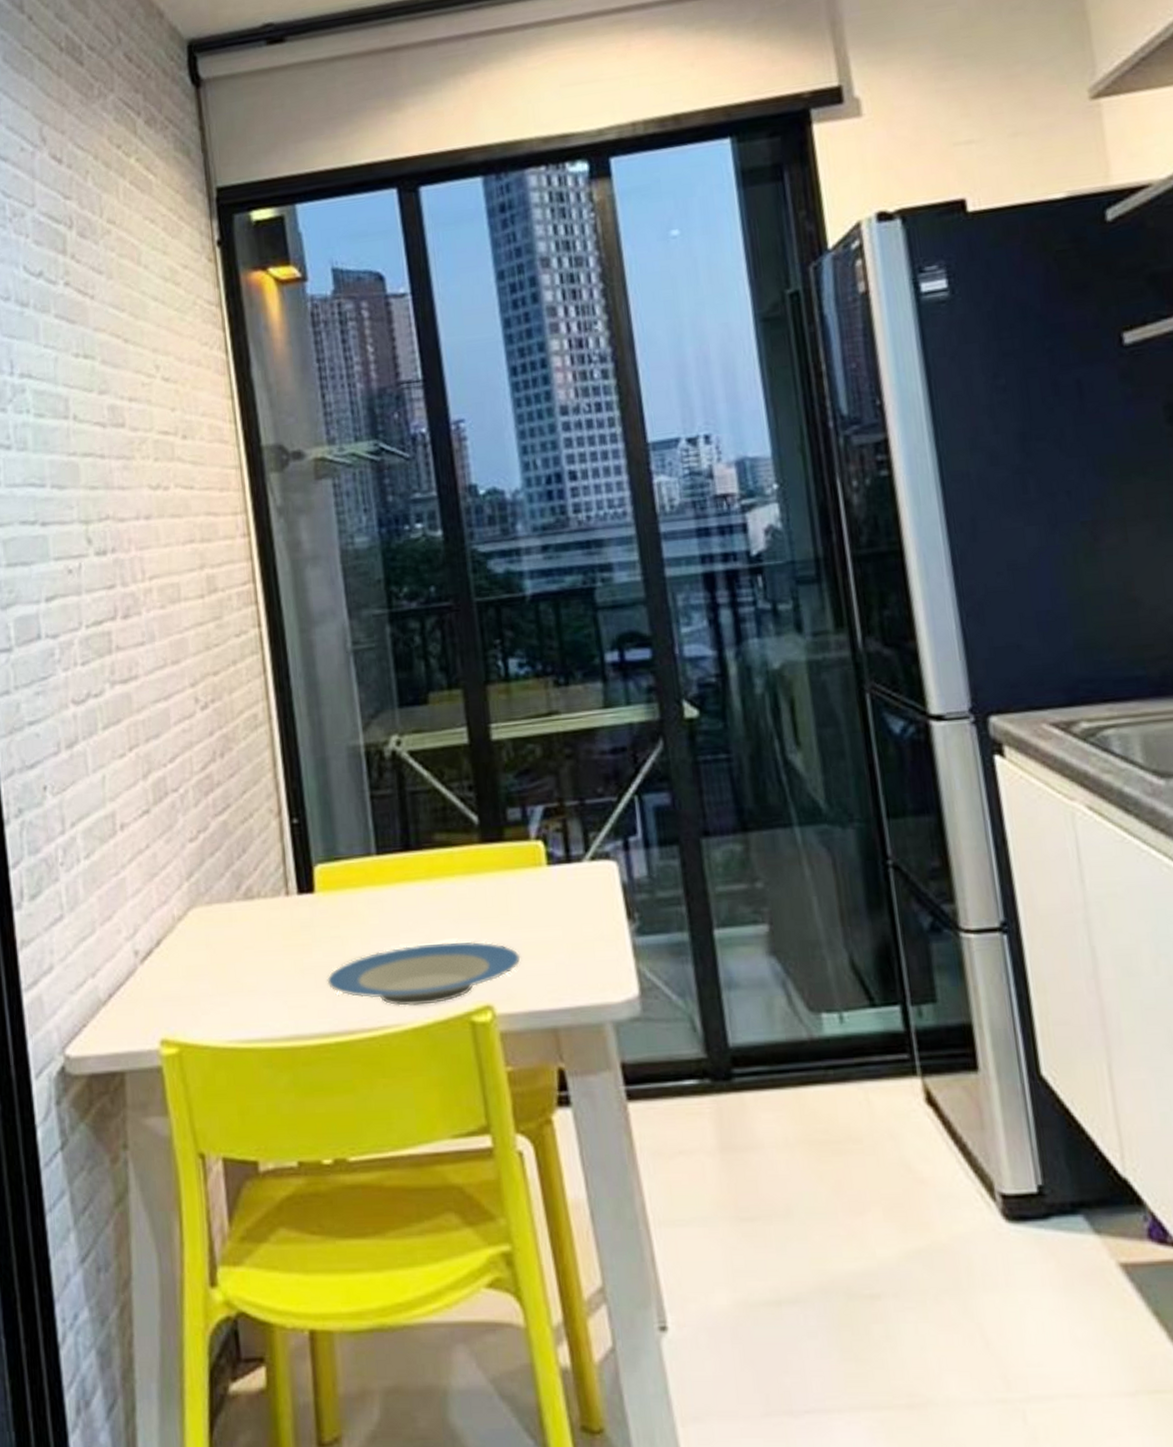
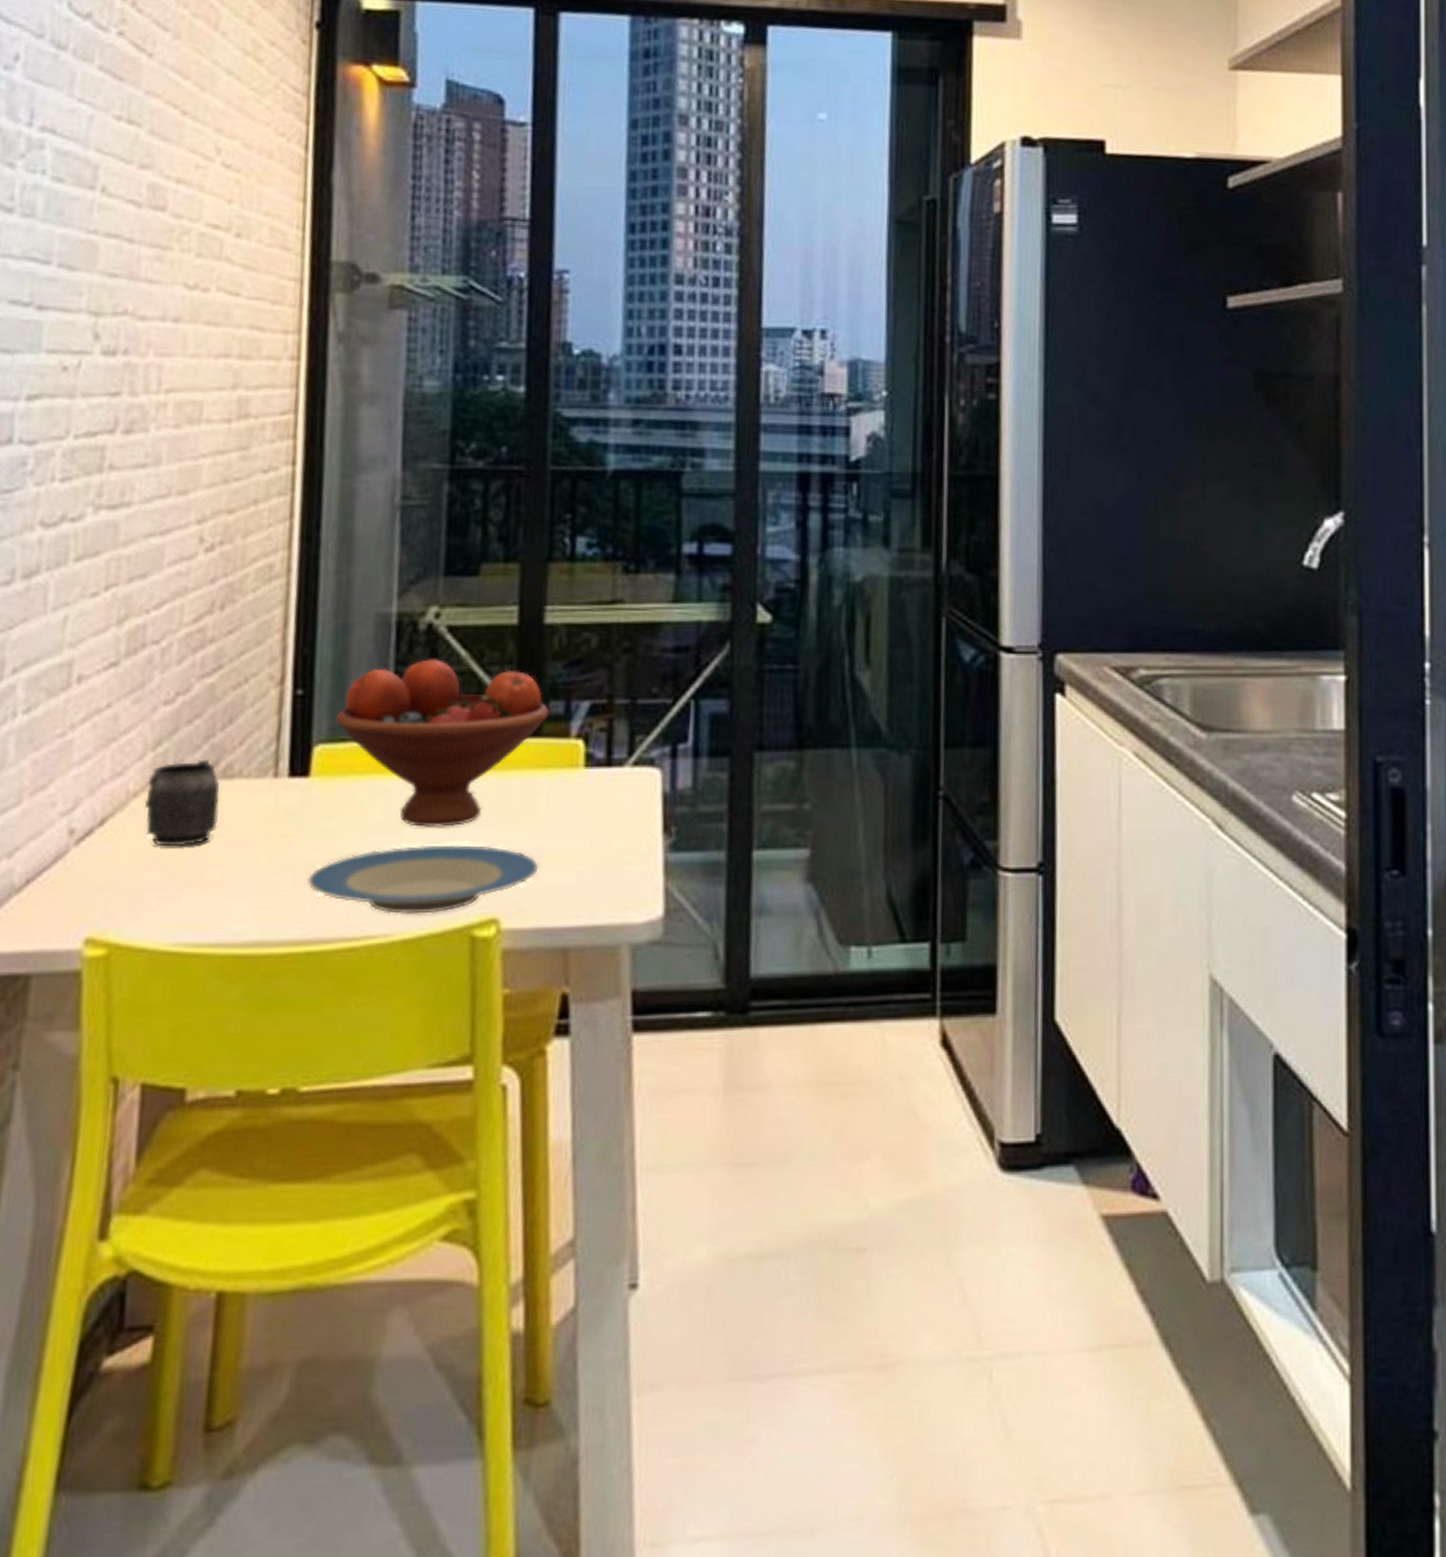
mug: none [187,885,248,961] -> present [144,759,220,847]
fruit bowl: none [327,781,509,929] -> present [335,659,550,827]

